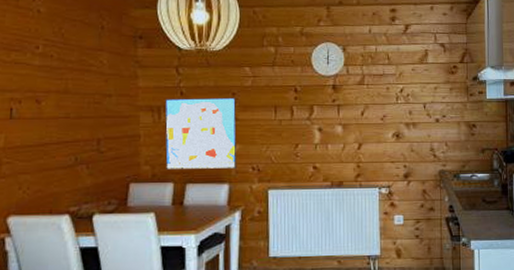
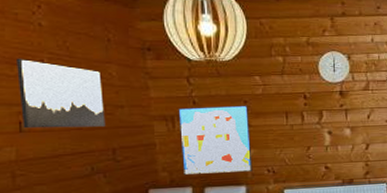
wall art: none [13,44,93,116] -> present [17,58,106,129]

